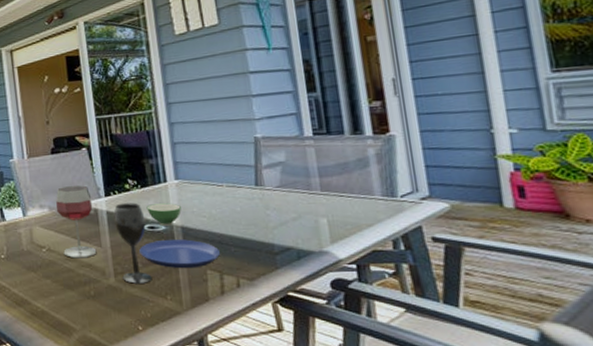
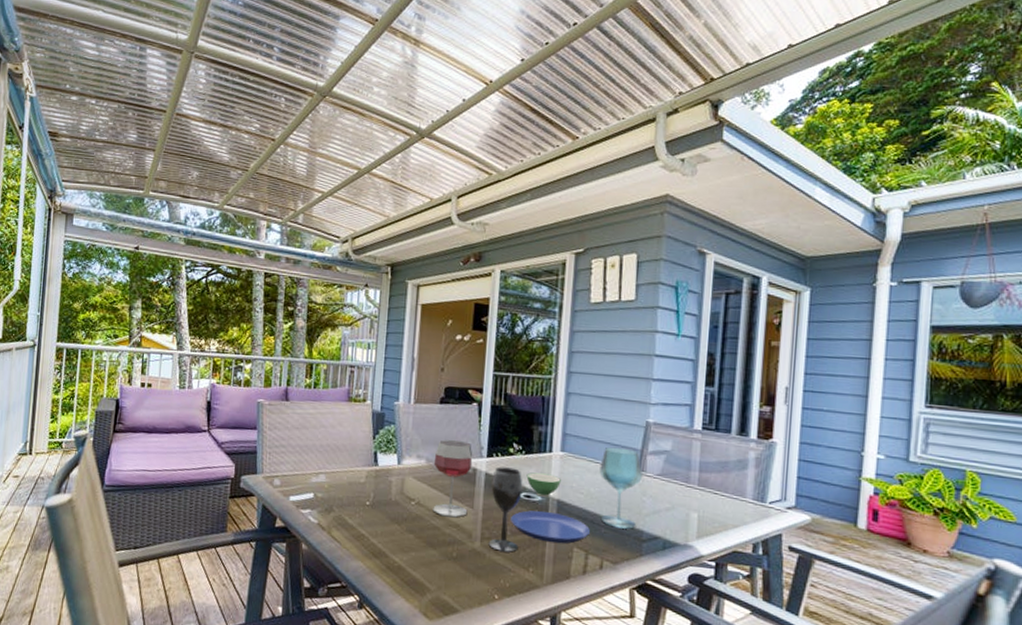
wine glass: none [216,166,265,245] -> present [599,447,644,529]

